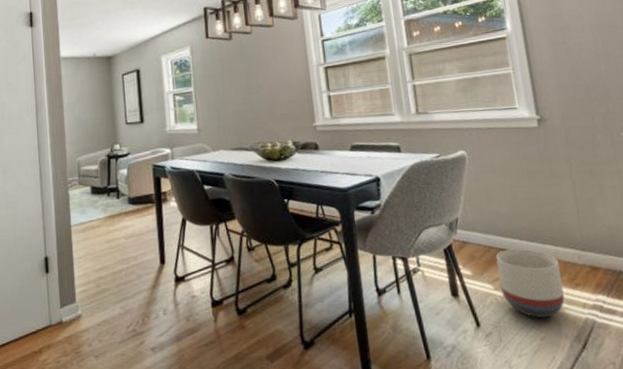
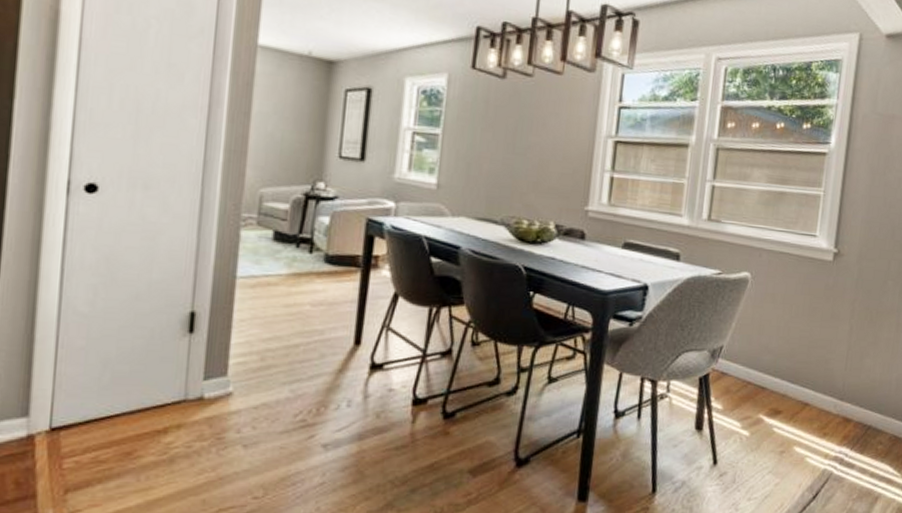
planter: present [496,248,565,318] -> none [748,387,814,464]

